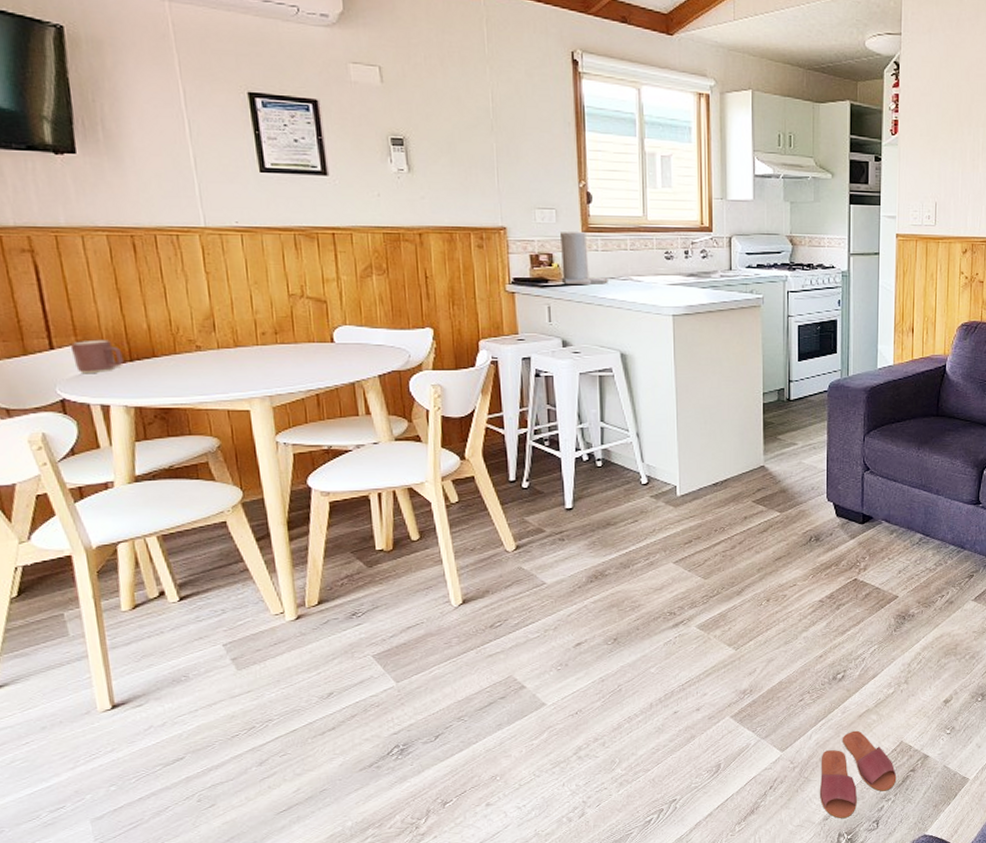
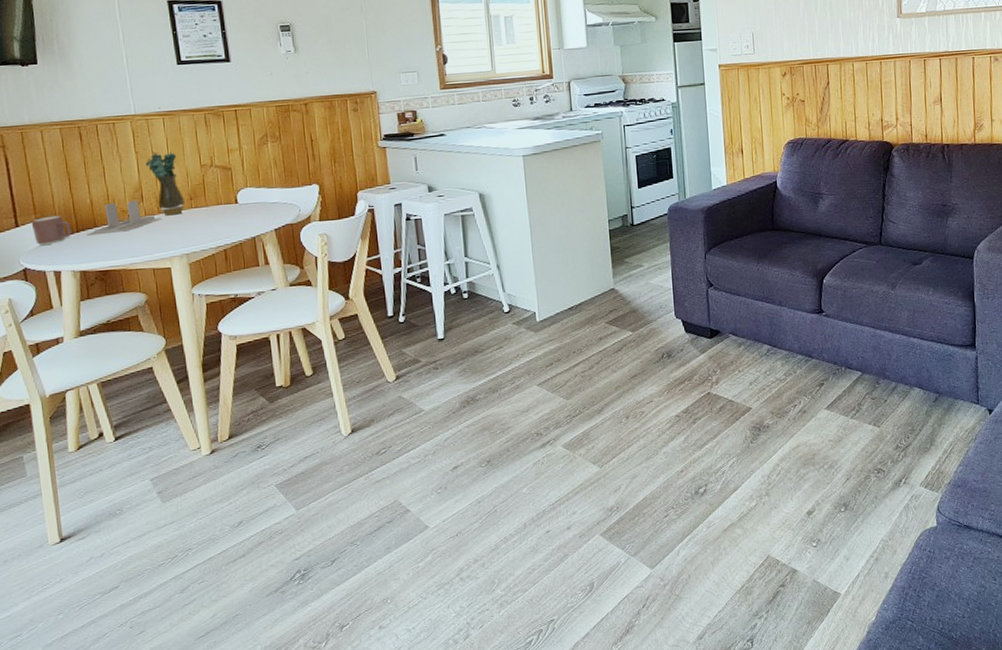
napkin holder: none [142,329,240,366] -> present [86,200,162,236]
vase: none [218,274,268,350] -> present [145,151,185,216]
paper towel: present [561,232,608,284] -> none [422,89,465,136]
slippers: present [820,730,897,818] -> none [691,545,767,637]

